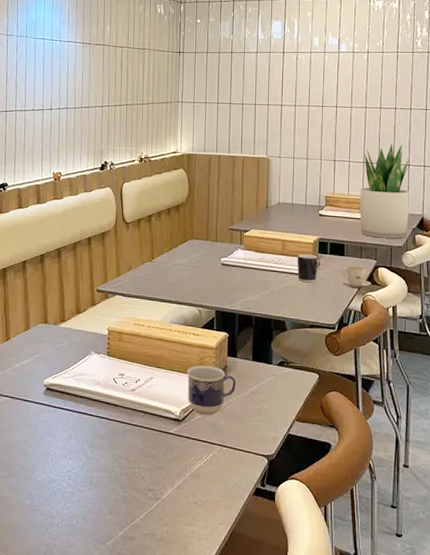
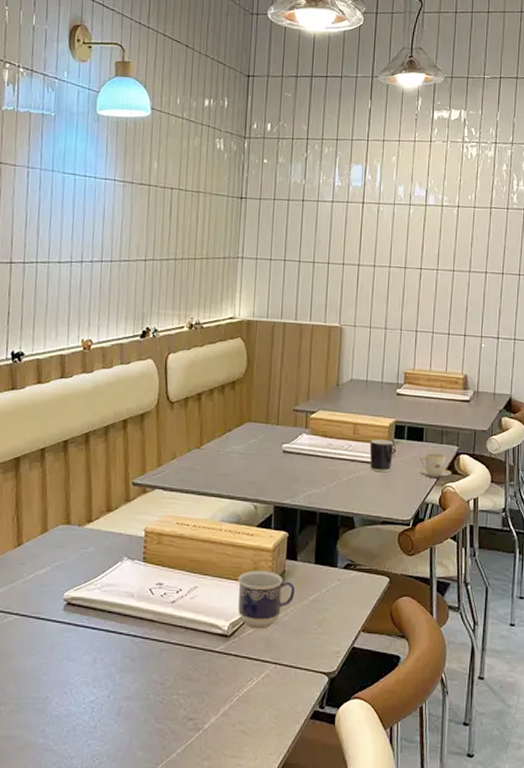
planter: present [359,144,410,239] -> none [441,313,499,422]

